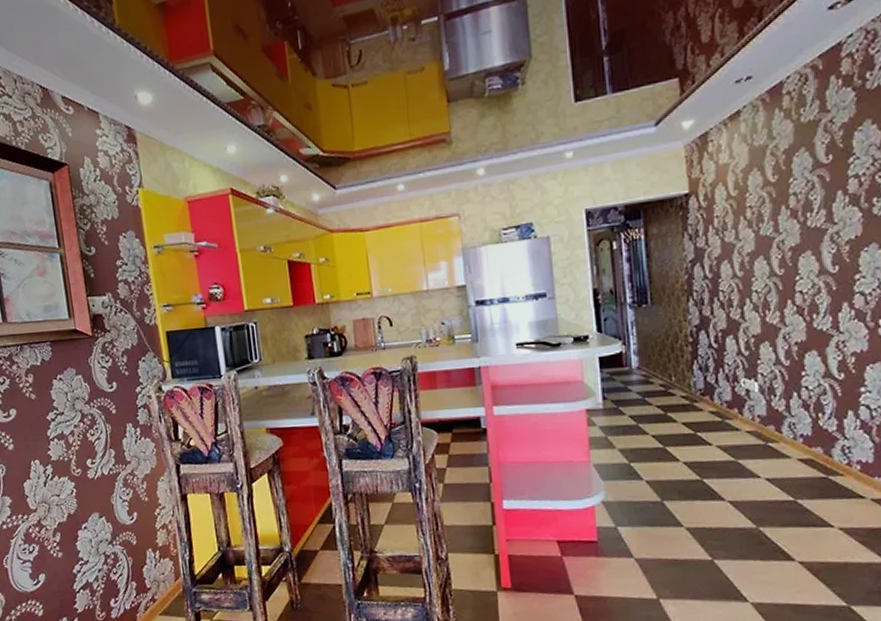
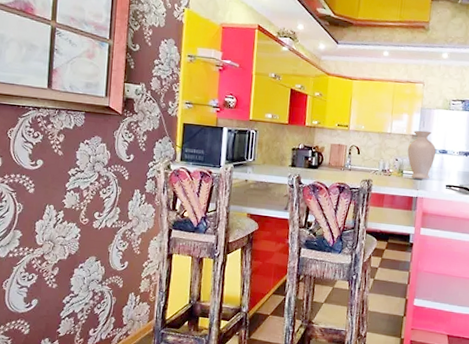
vase: none [454,276,495,344] -> present [407,130,437,180]

